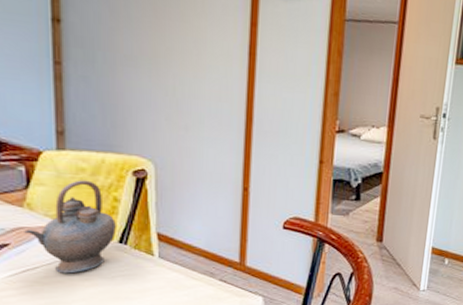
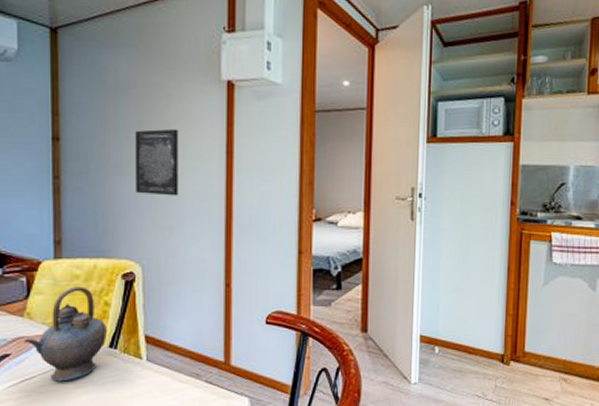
wall art: none [148,20,197,95] -> present [135,128,179,196]

